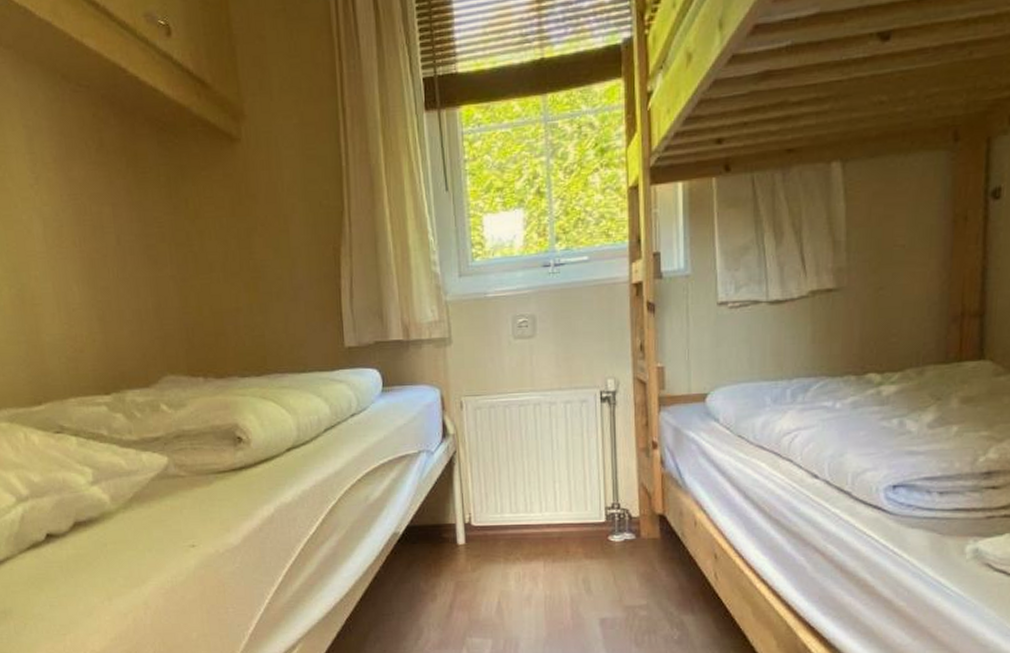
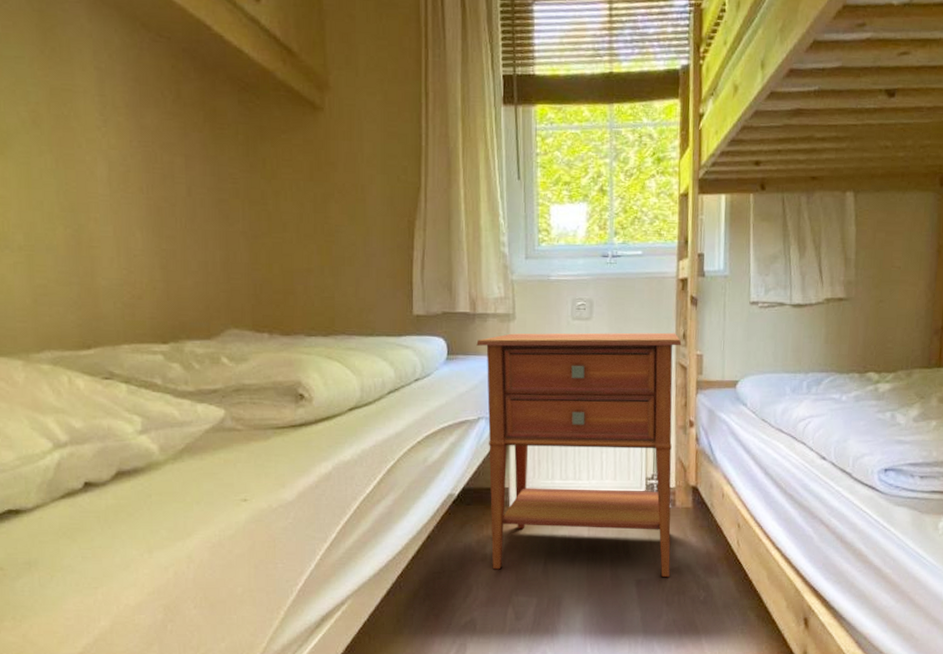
nightstand: none [412,345,639,616] -> present [476,332,682,578]

